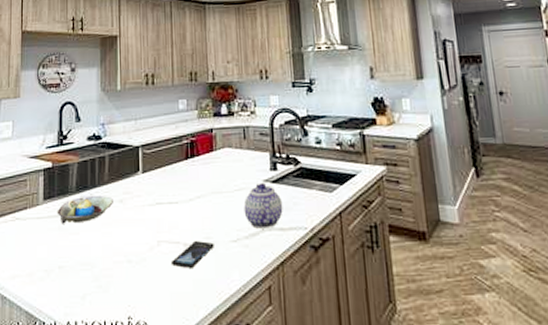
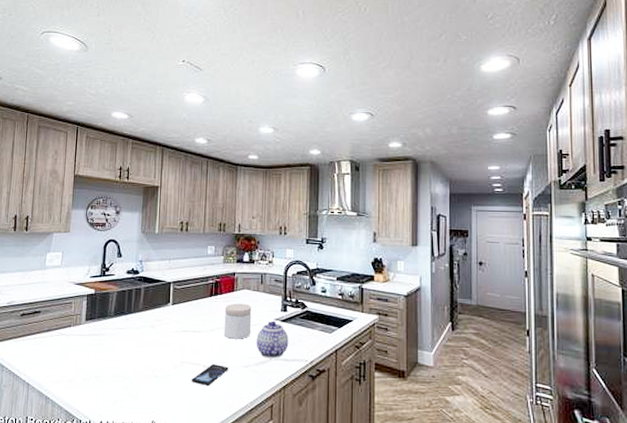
decorative bowl: present [57,194,113,224] -> none [96,318,146,342]
jar: none [204,164,238,209] -> present [223,303,252,339]

